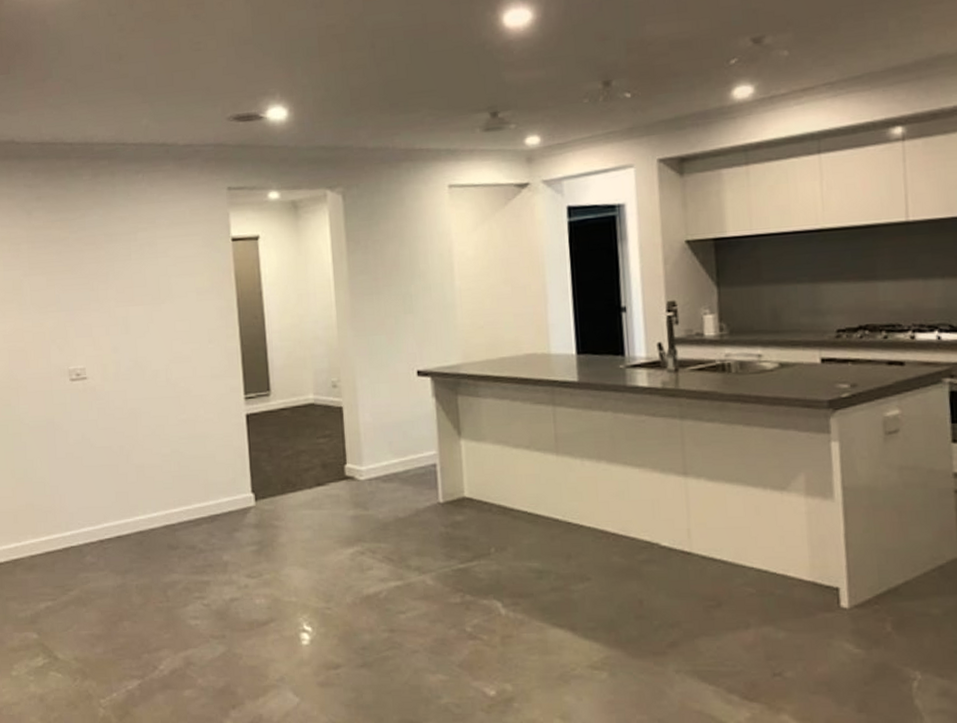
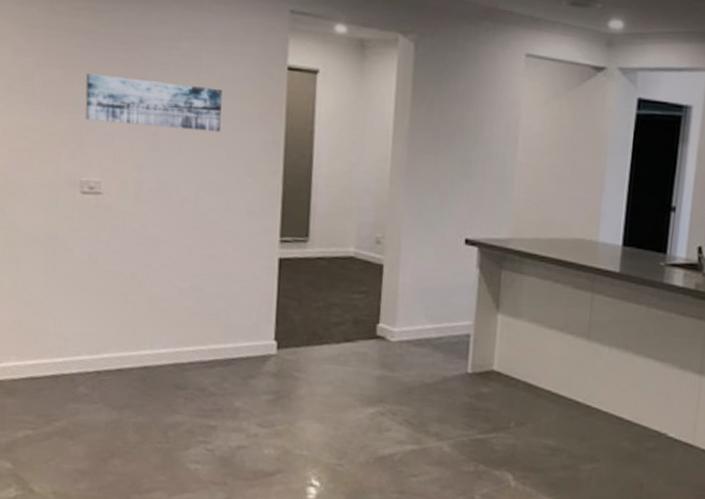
wall art: none [64,269,180,316] -> present [85,73,222,132]

